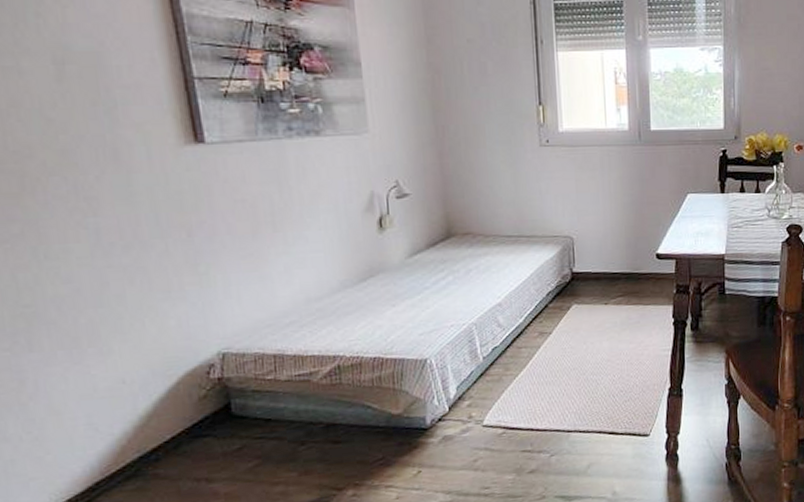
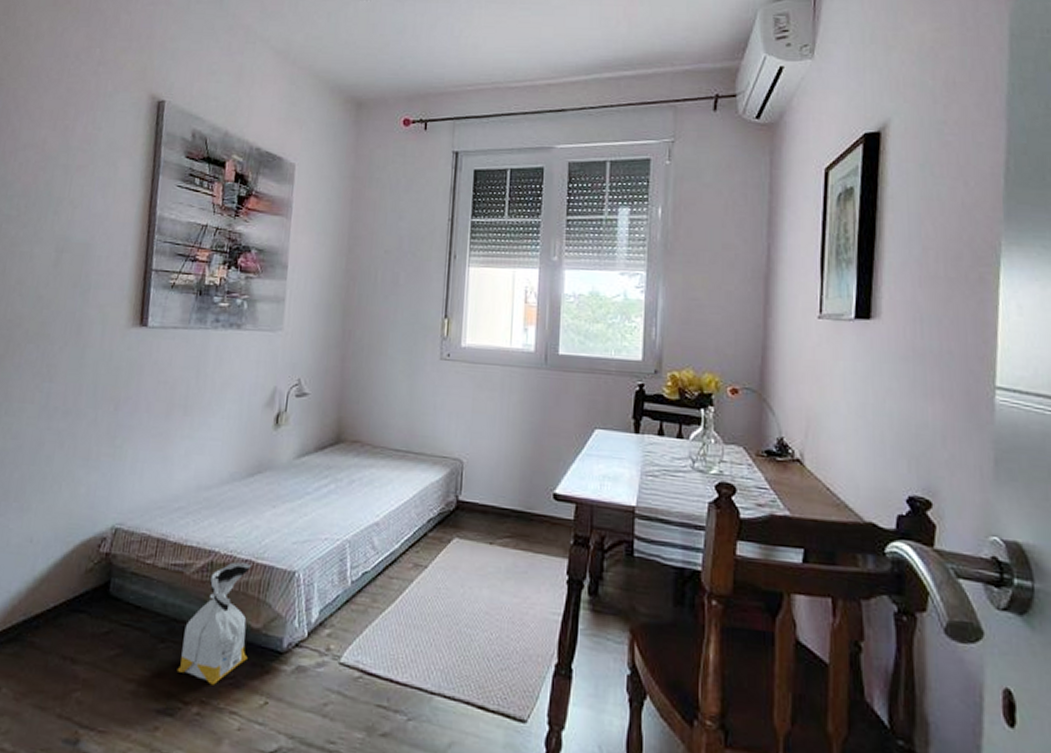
bag: none [323,360,394,469] -> present [177,561,252,685]

